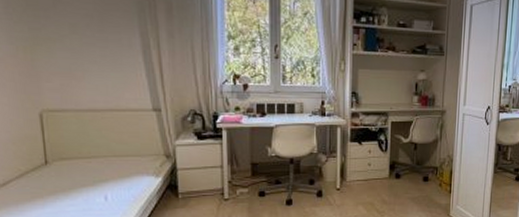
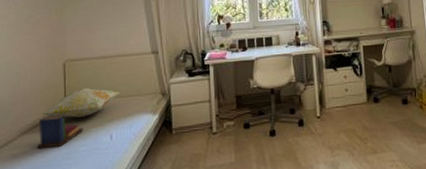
book: none [13,171,72,207] -> present [37,115,84,149]
decorative pillow: none [15,143,114,176] -> present [41,87,120,118]

